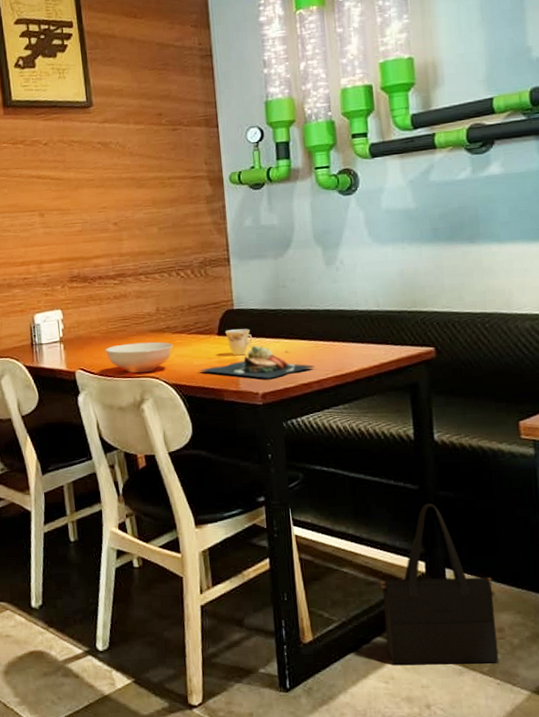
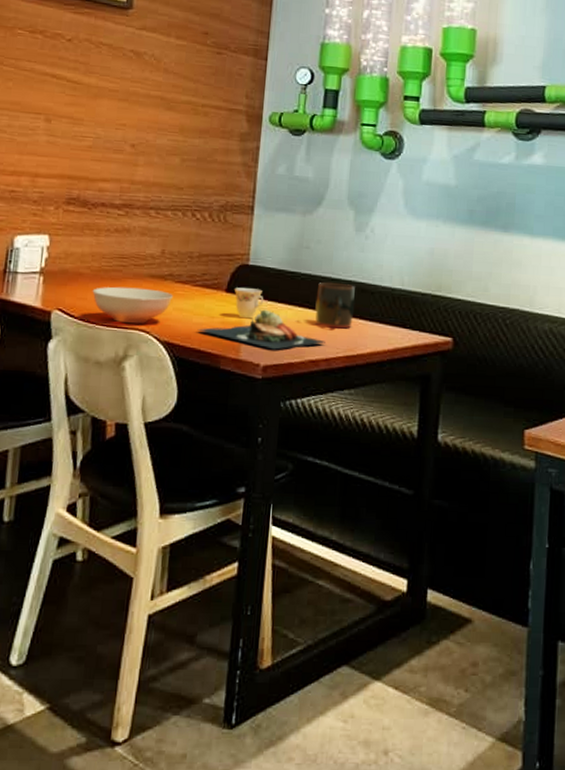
mug: none [299,313,337,354] -> present [315,282,356,329]
tote bag: present [381,503,499,665] -> none [351,511,474,703]

